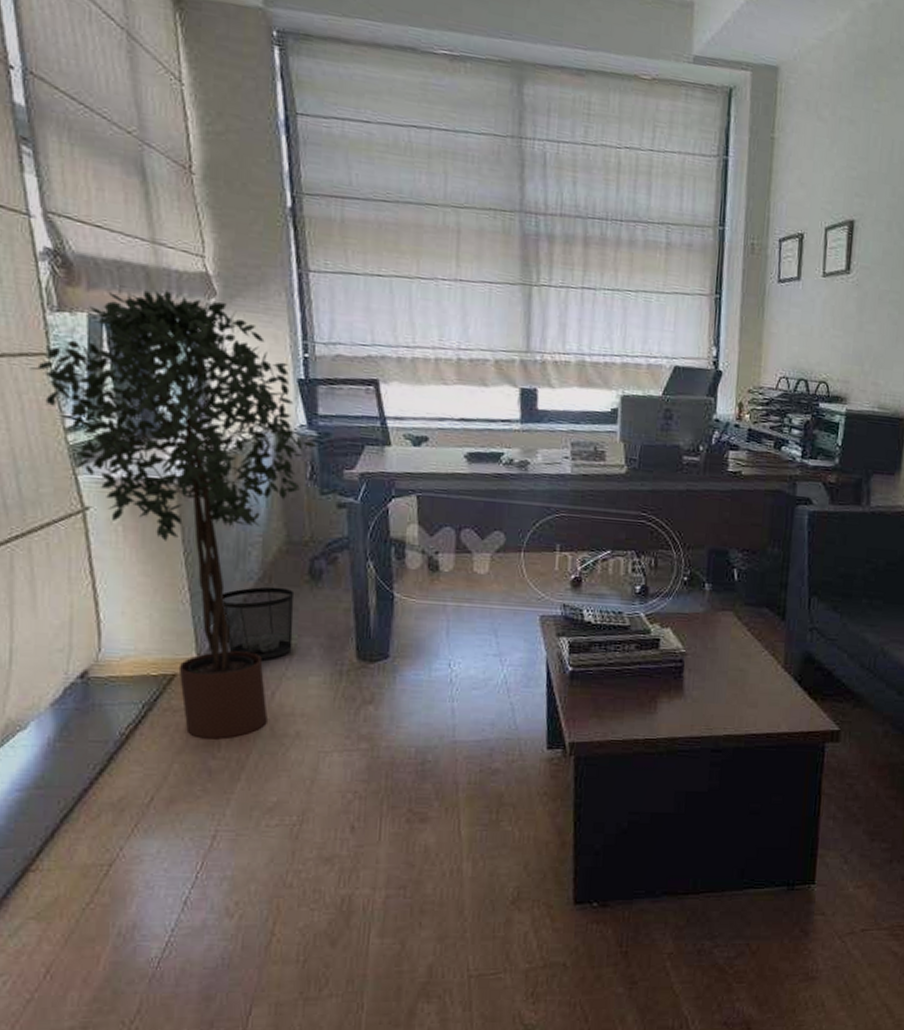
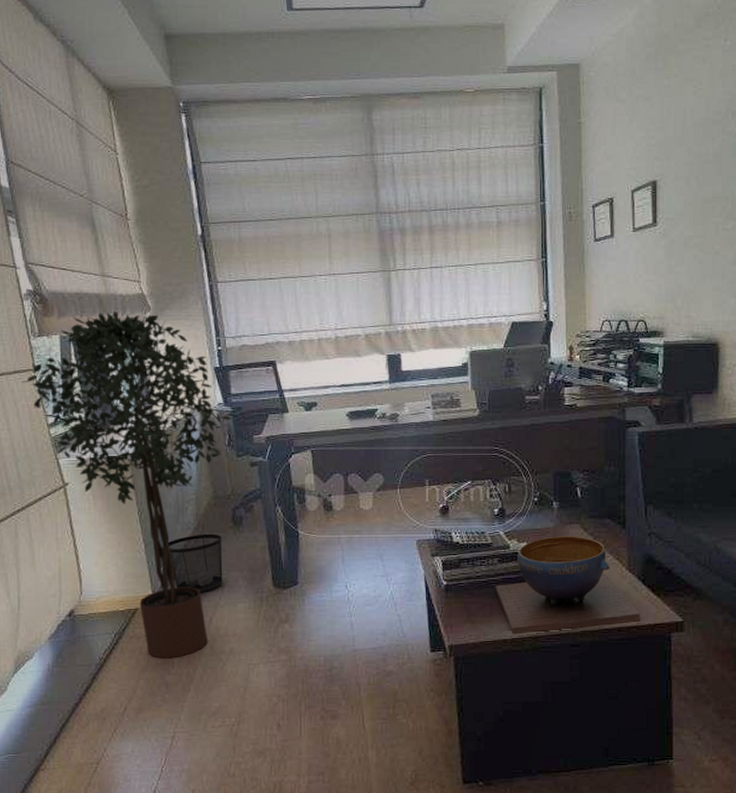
decorative bowl: none [629,623,793,735] -> present [495,536,640,634]

